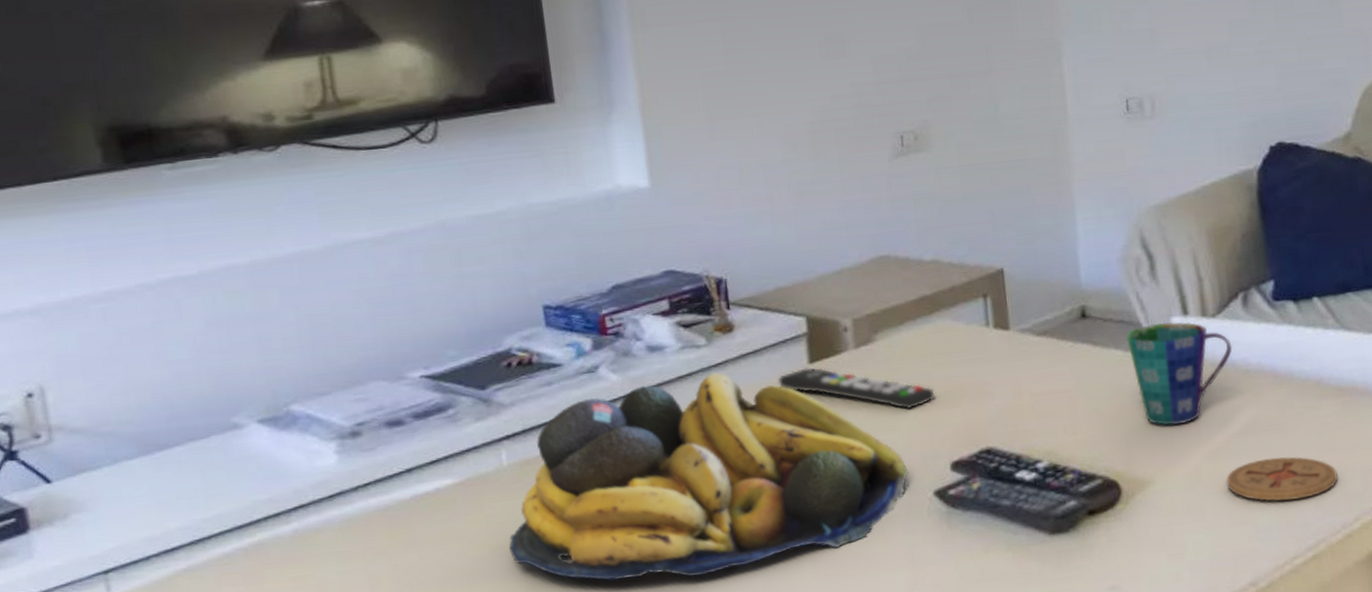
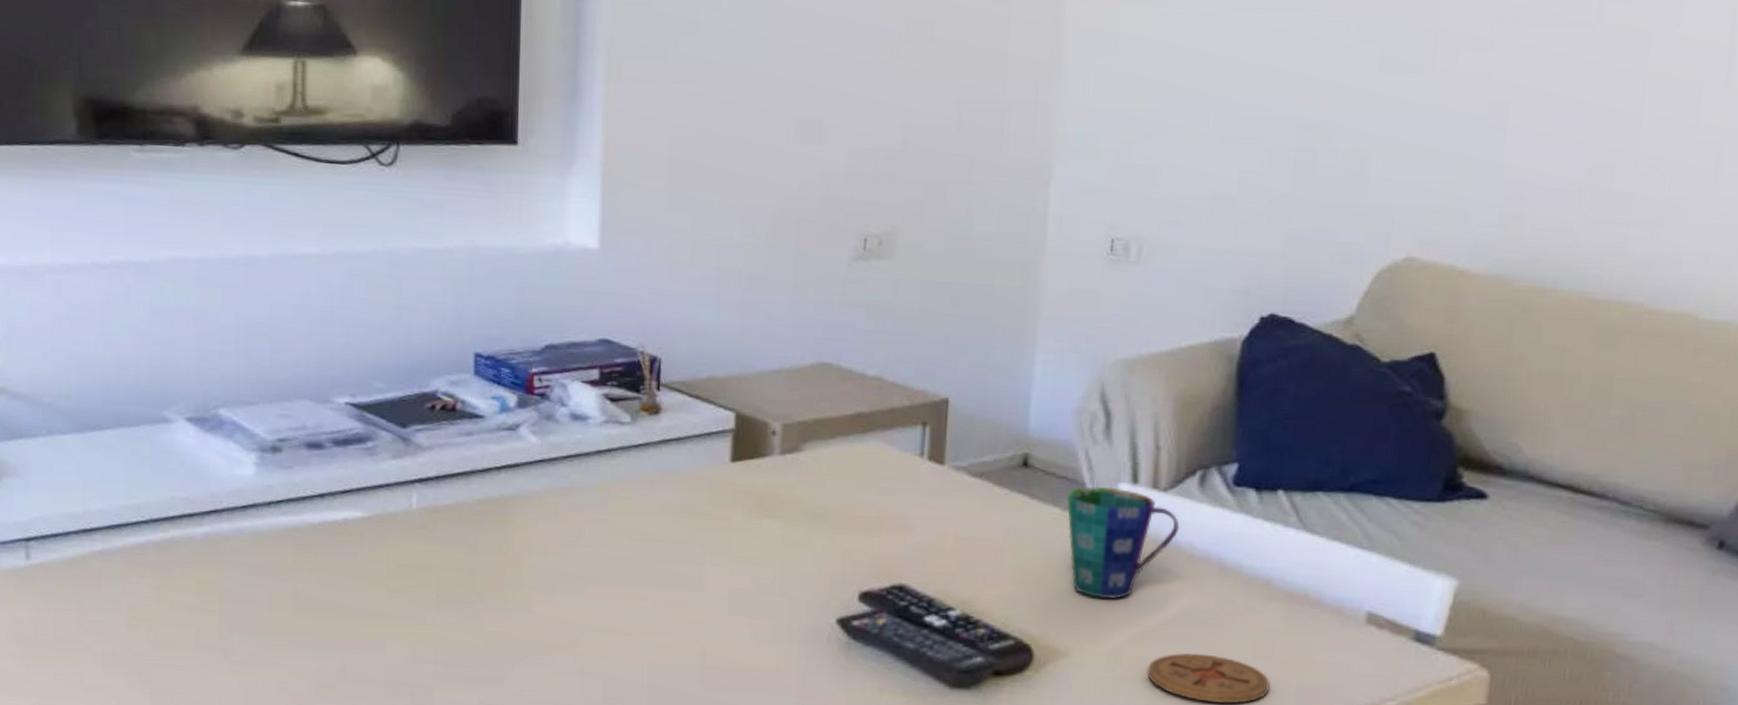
fruit bowl: present [509,372,908,581] -> none [406,453,814,658]
remote control: present [777,367,935,410] -> none [696,464,855,529]

